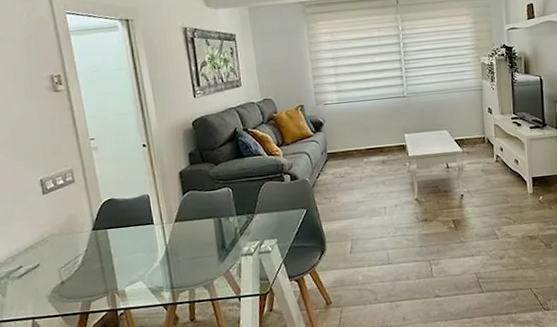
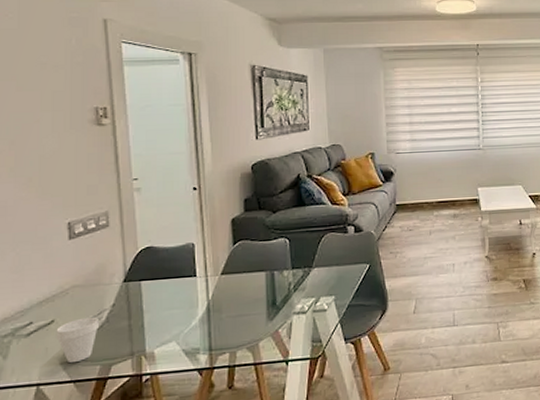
cup: none [42,261,76,300] -> present [56,317,99,364]

